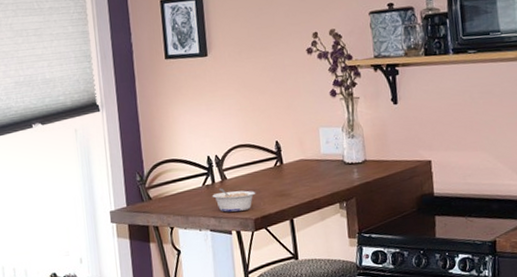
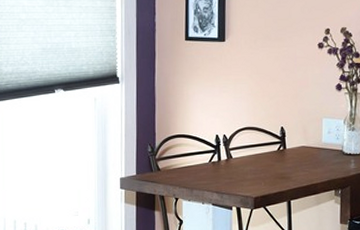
legume: present [213,188,256,212] -> none [218,166,258,189]

